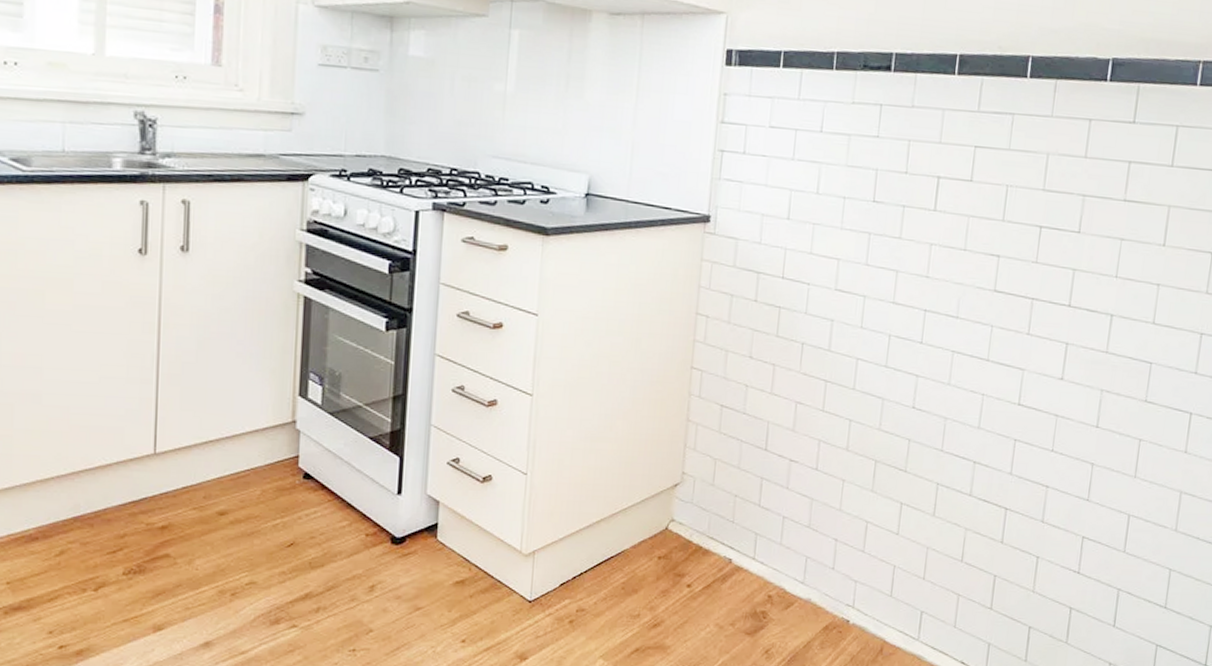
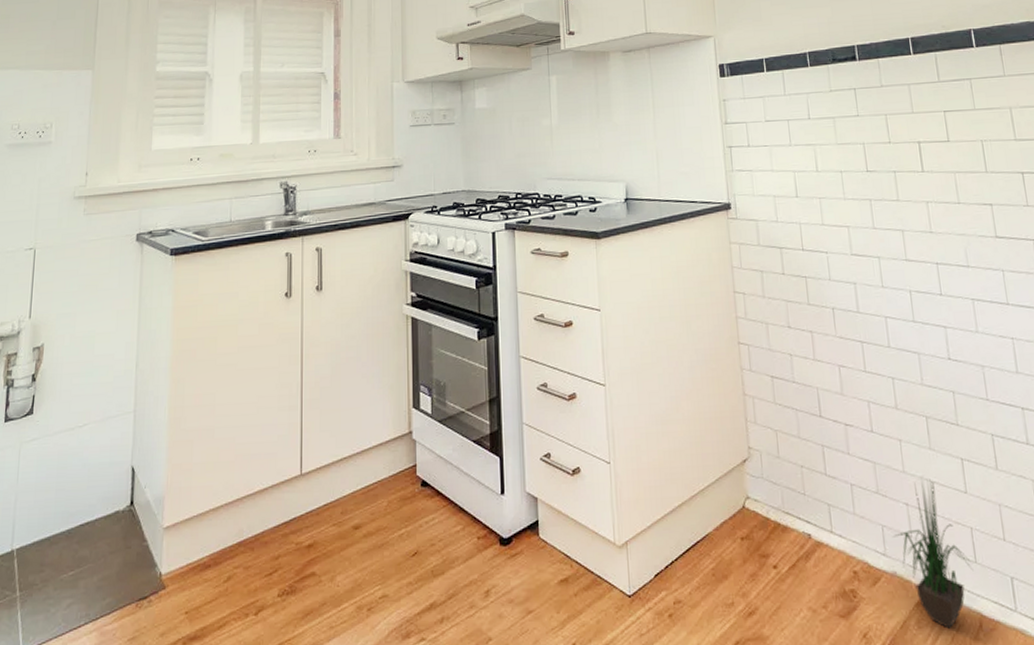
potted plant: none [815,518,887,651] -> present [892,479,974,629]

